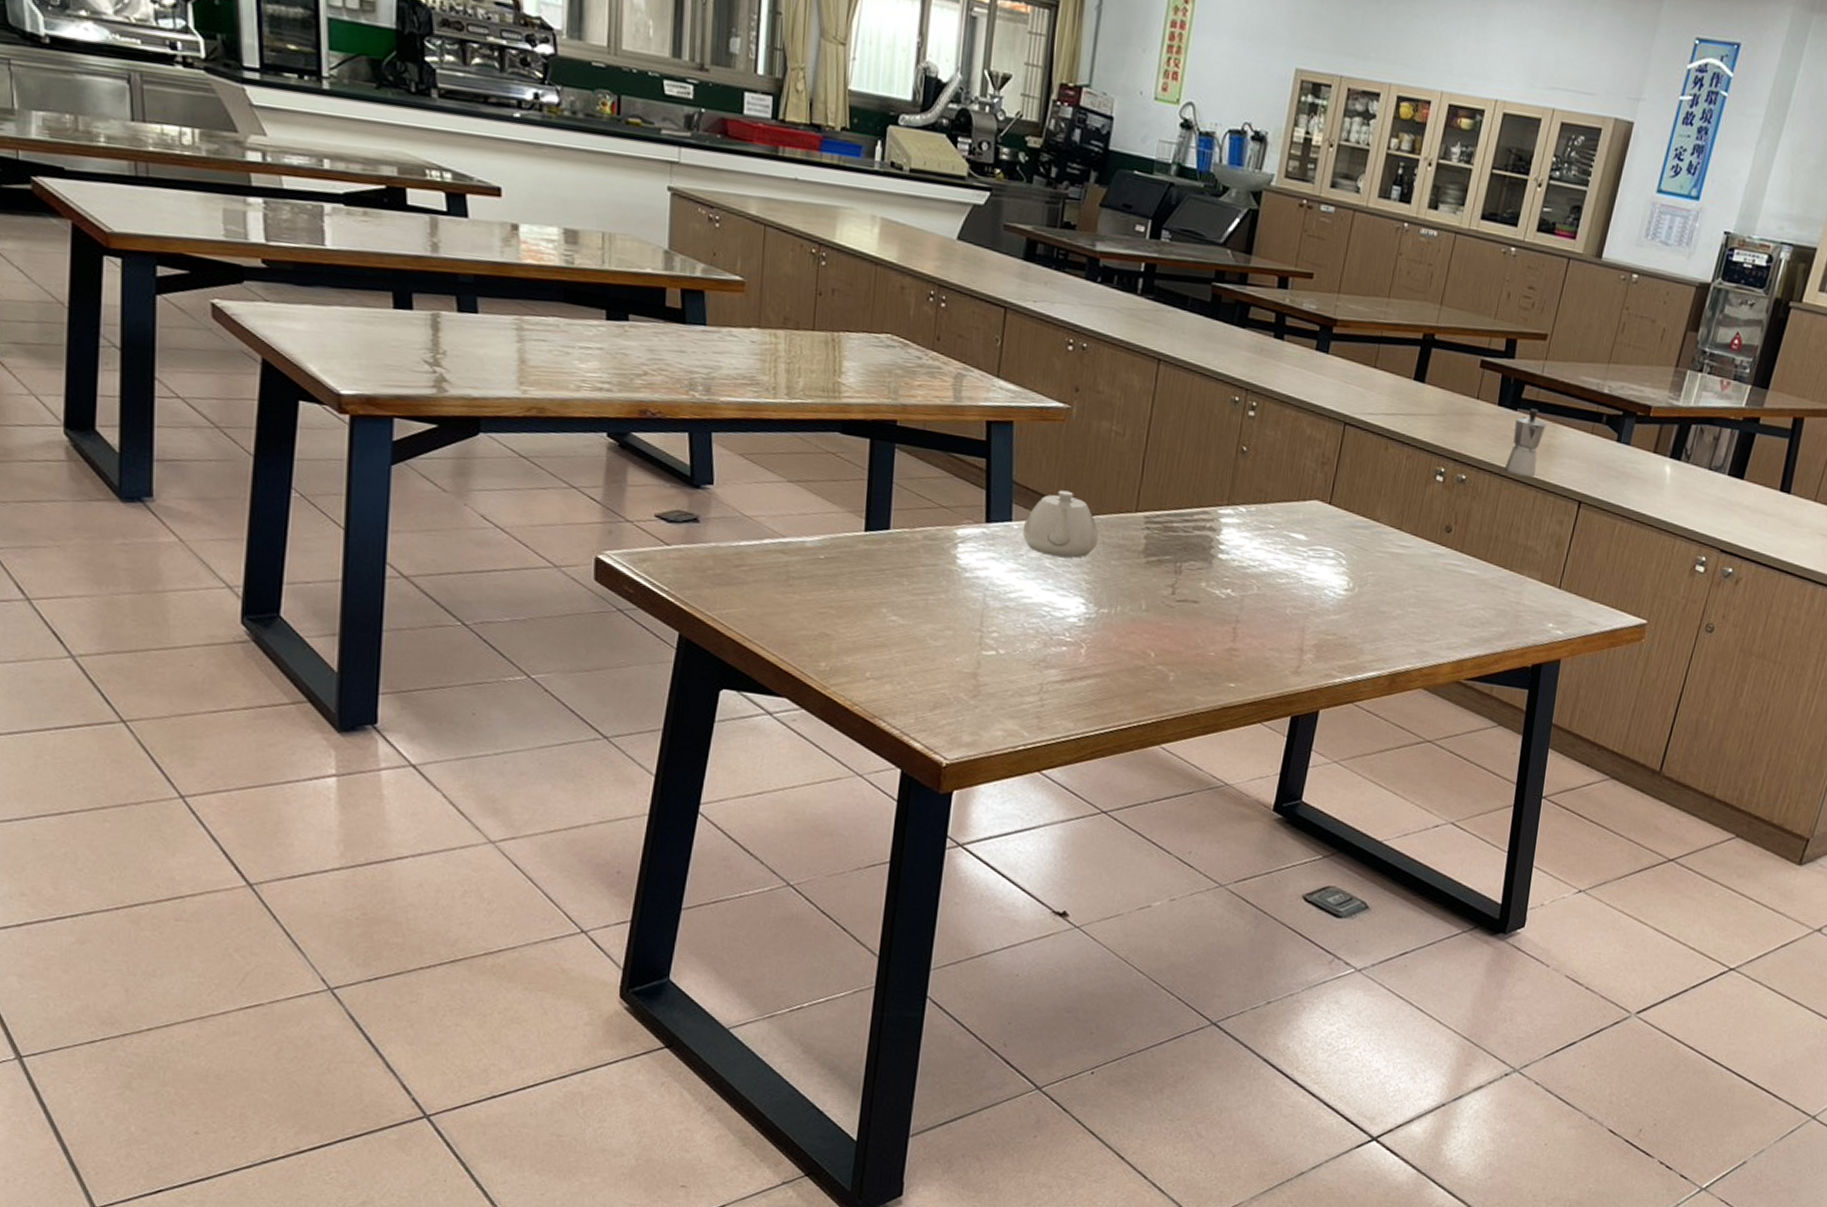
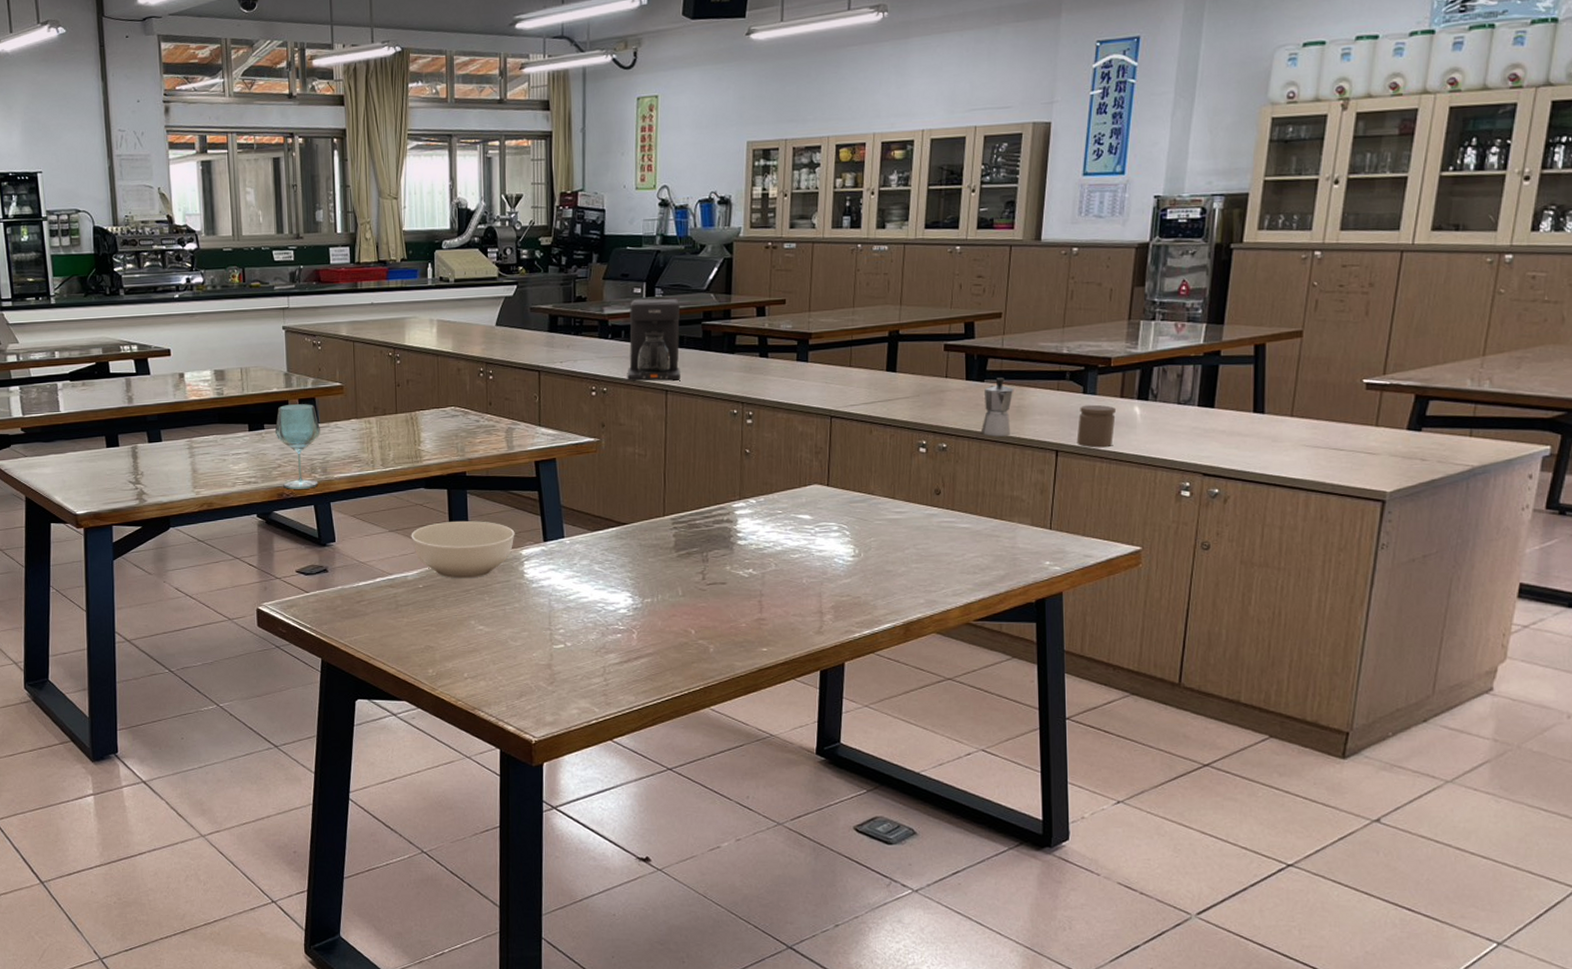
wine glass: none [643,293,707,410] -> present [274,404,320,489]
bowl: none [815,479,951,556] -> present [411,521,515,579]
teapot: present [1022,490,1099,558] -> none [573,507,636,561]
coffee maker: none [1113,238,1189,350] -> present [627,298,680,382]
jar: none [1601,455,1648,507] -> present [1076,404,1117,448]

